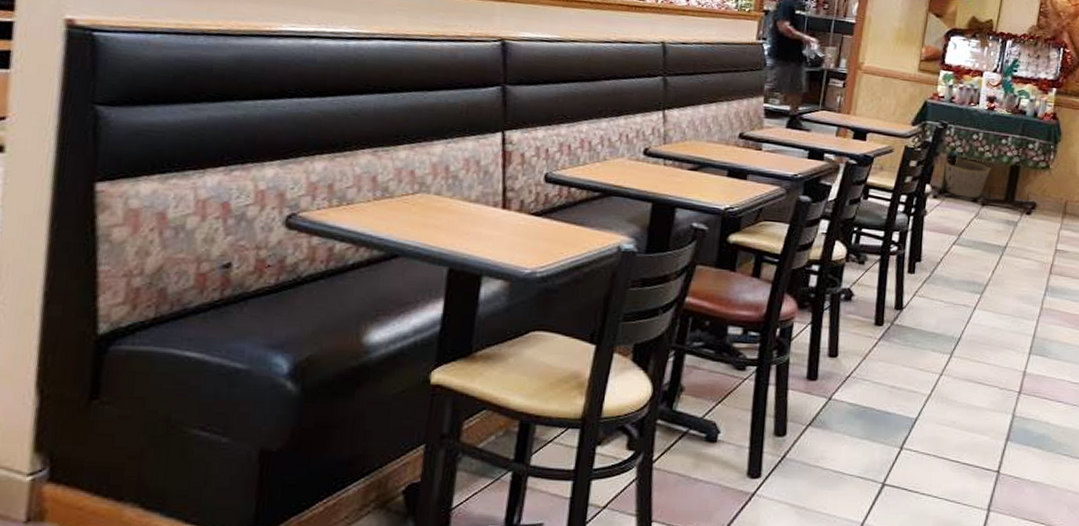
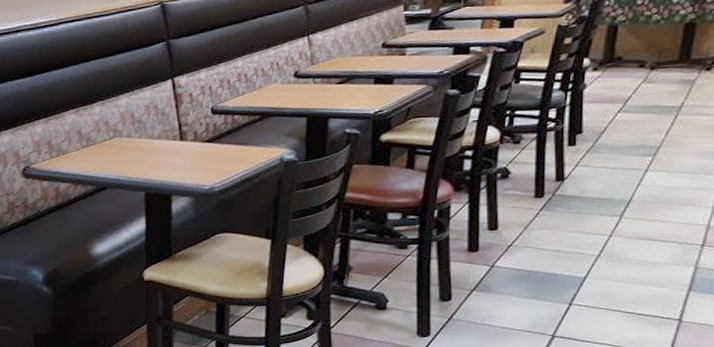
basket: present [944,158,992,198] -> none [605,26,662,65]

